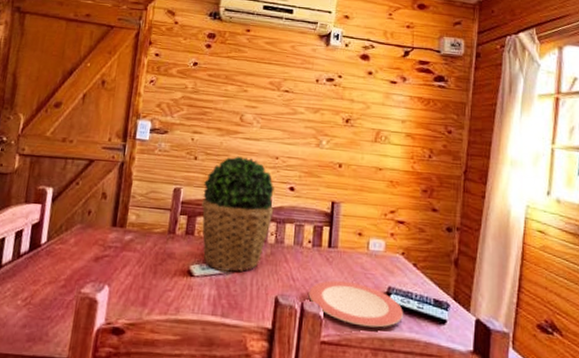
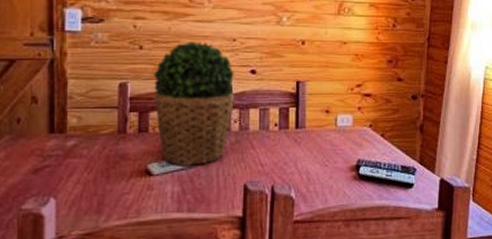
plate: present [308,280,403,328] -> none [278,159,373,201]

